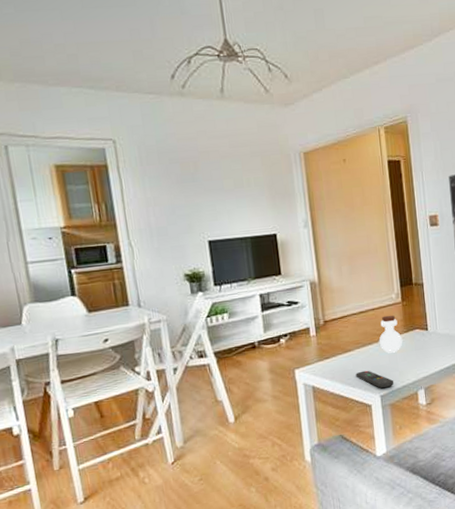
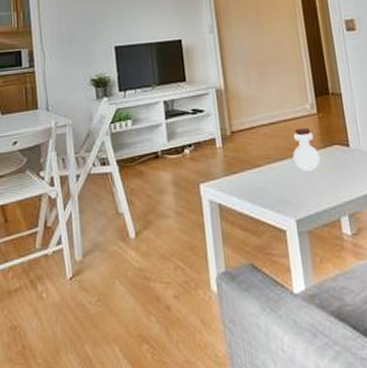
remote control: present [355,370,394,388] -> none [267,189,312,212]

